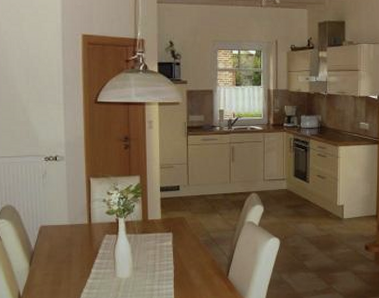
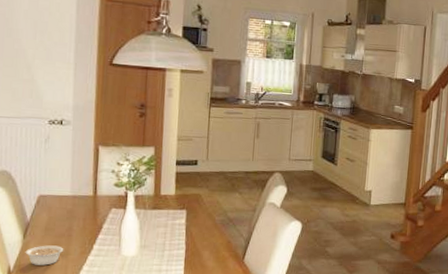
legume: none [32,271,67,290] -> present [25,245,65,266]

